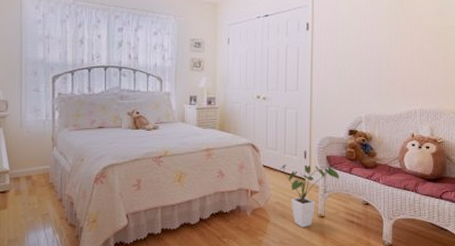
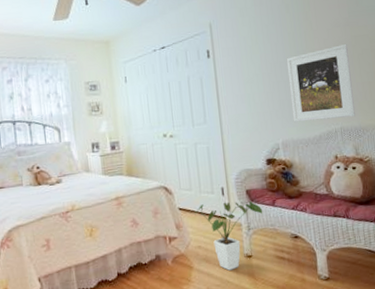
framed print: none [378,32,436,101] -> present [286,43,355,122]

